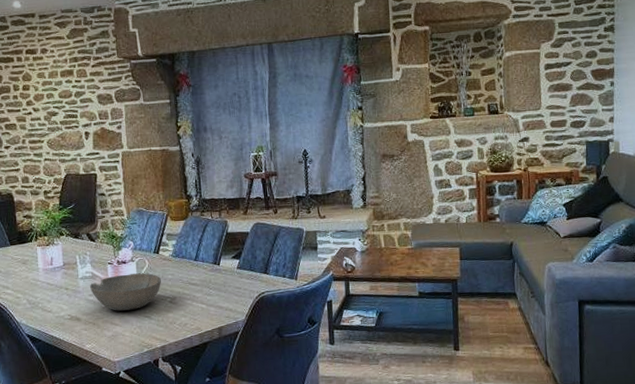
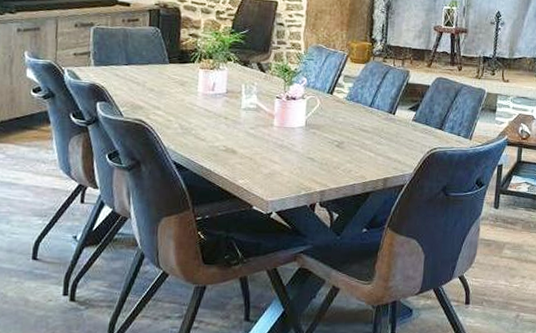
bowl: present [90,273,162,311] -> none [252,111,332,149]

